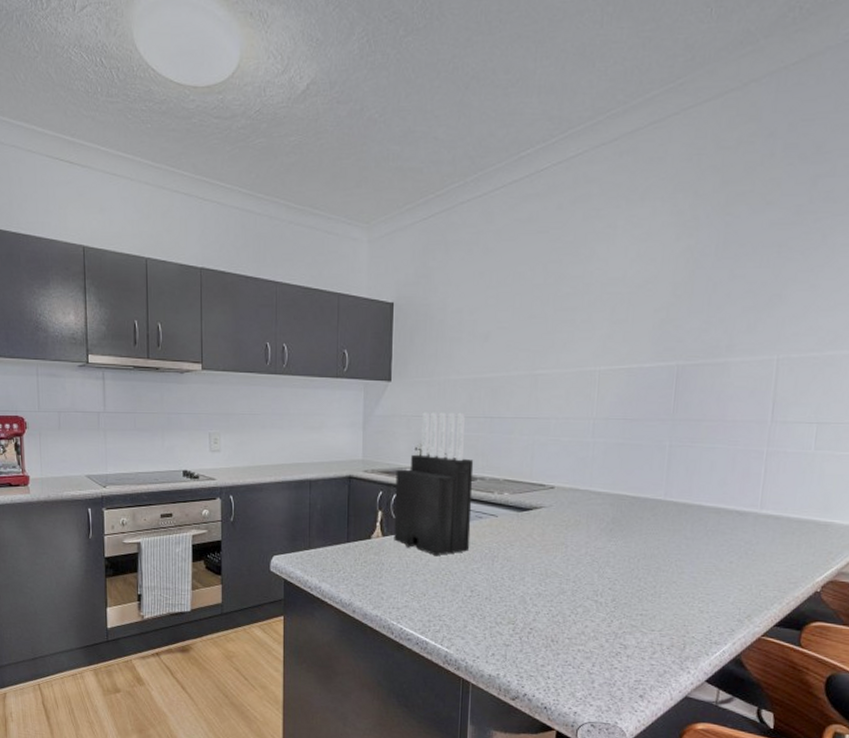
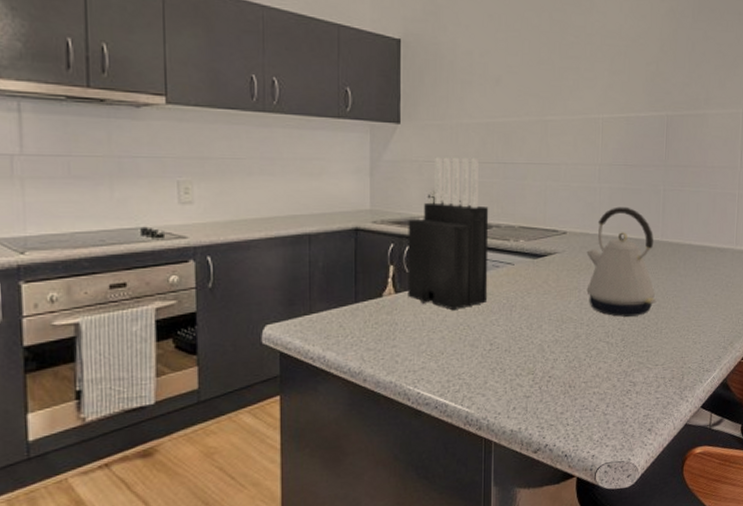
kettle: none [574,462,656,577] -> present [586,206,657,317]

